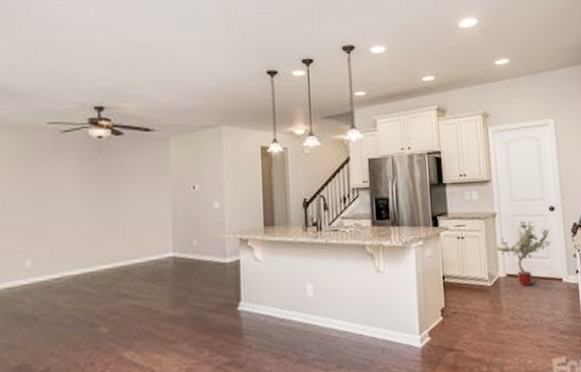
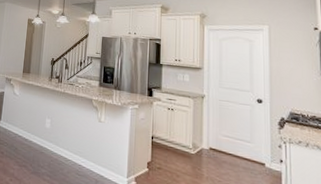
potted tree: present [496,221,550,287] -> none [202,107,255,163]

